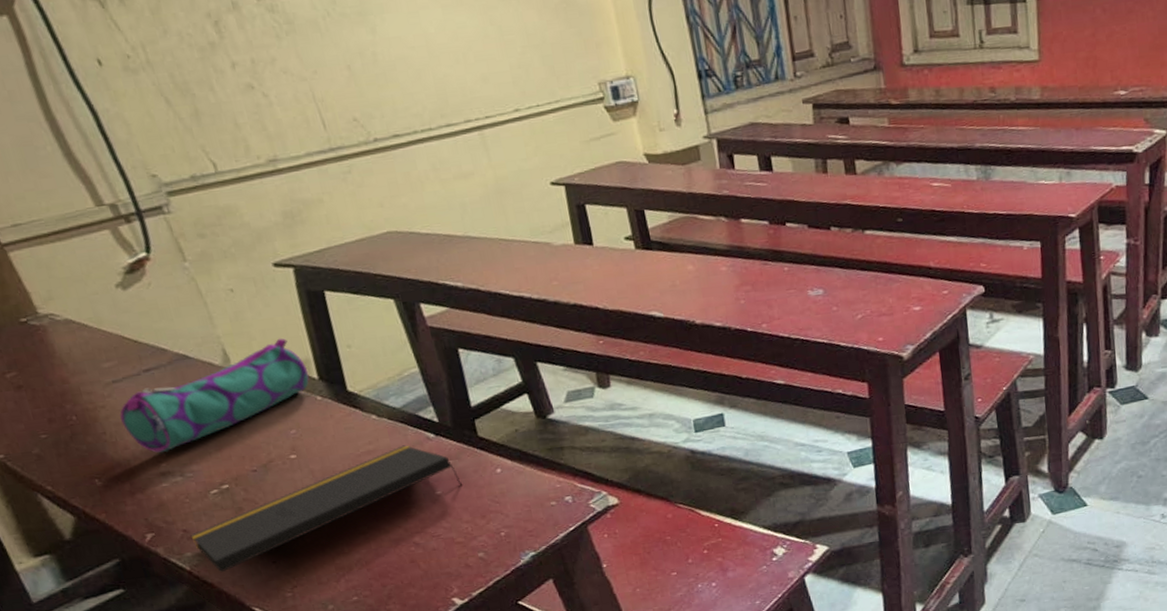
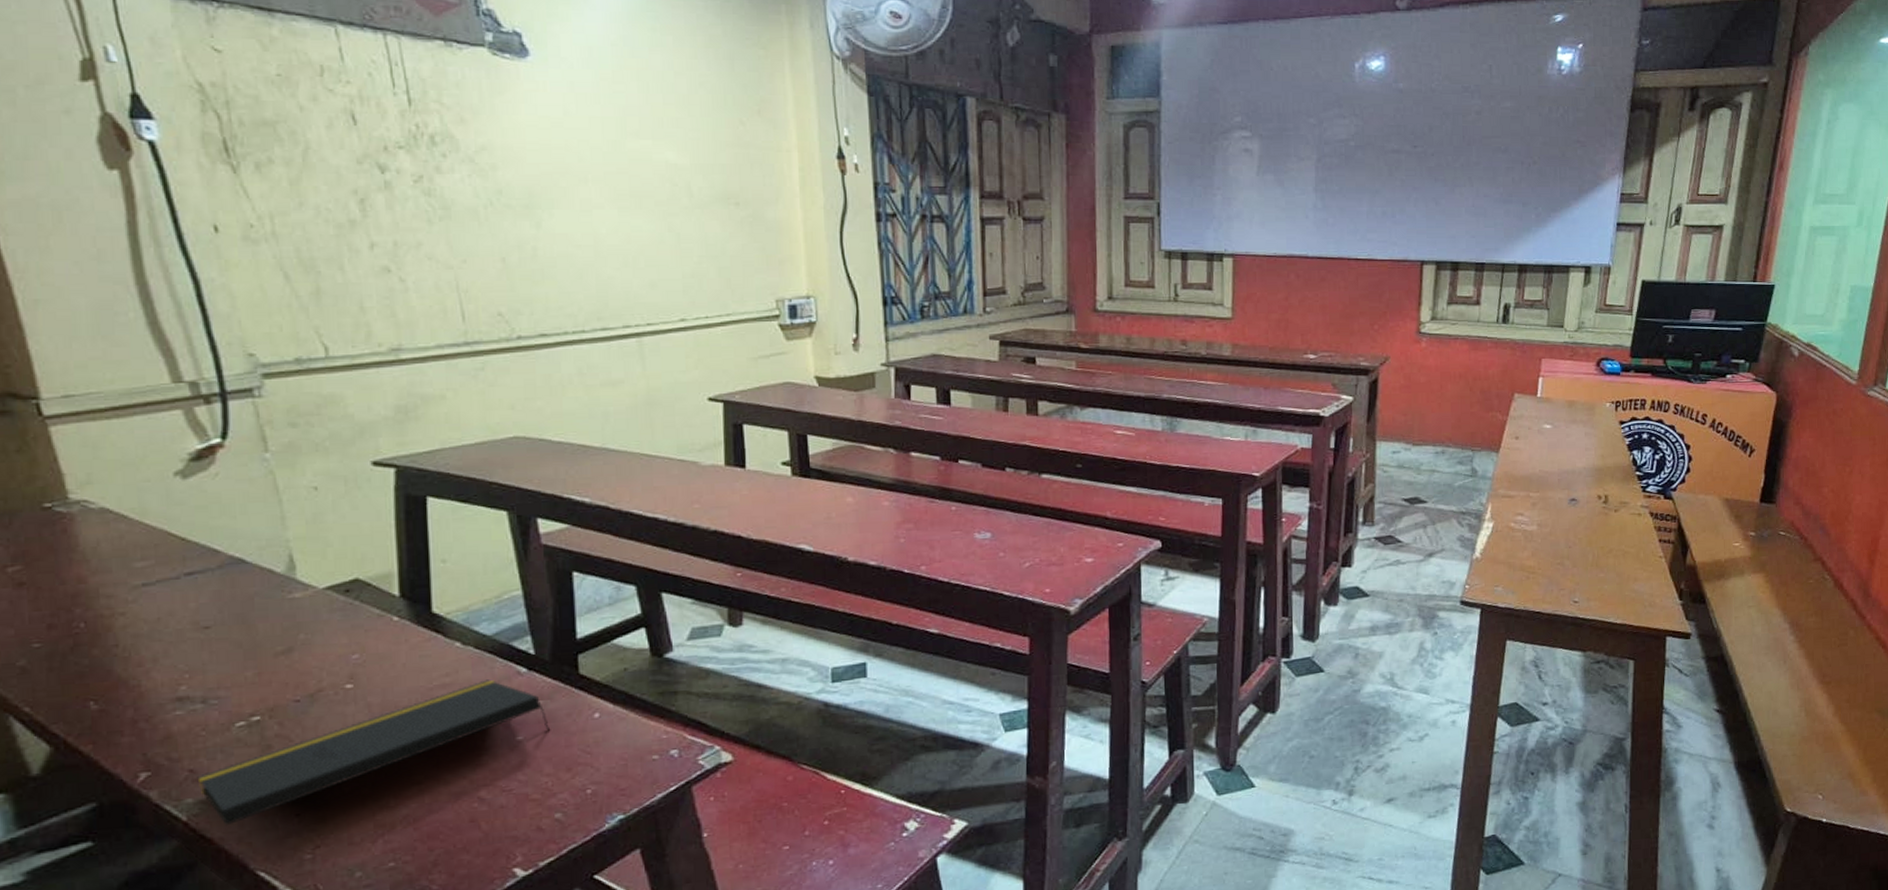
pencil case: present [119,338,309,454] -> none [142,546,389,674]

